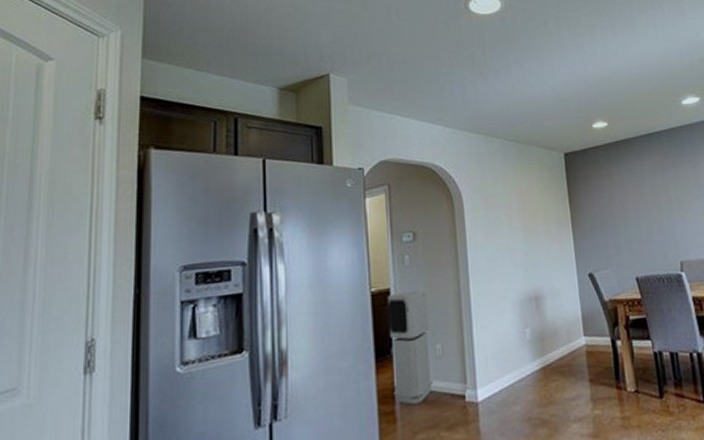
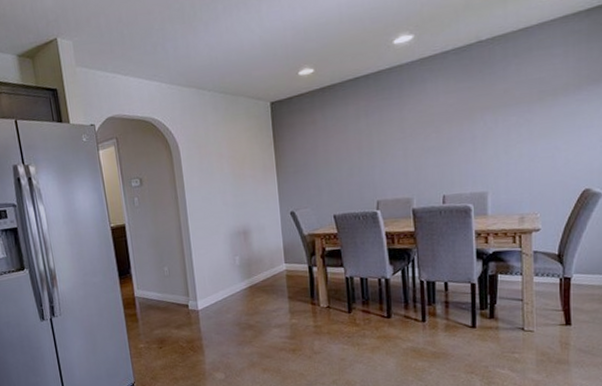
air purifier: present [387,289,433,405] -> none [123,225,163,310]

